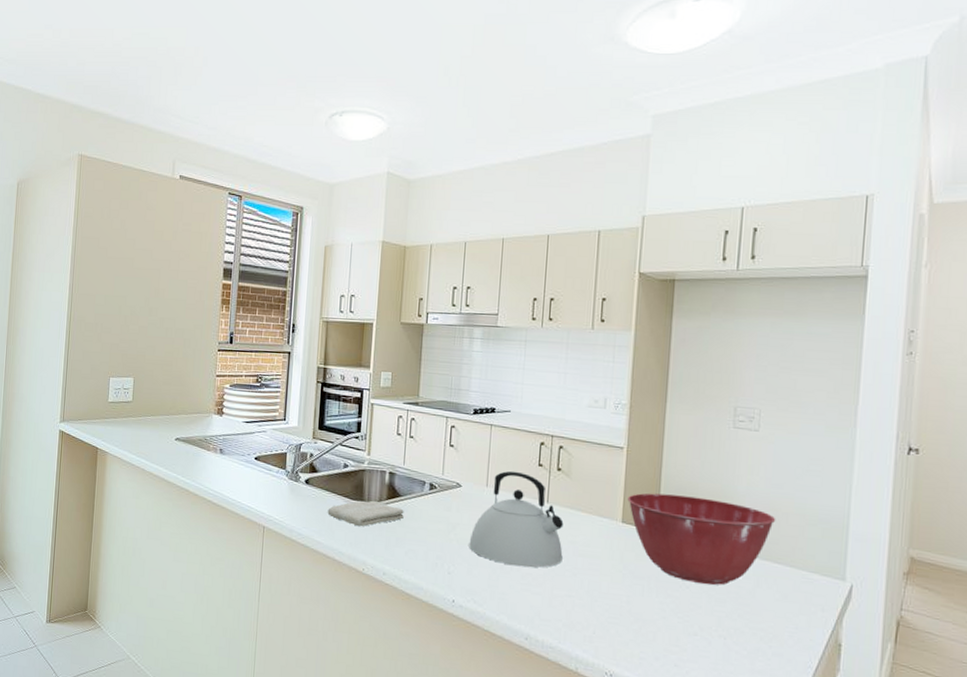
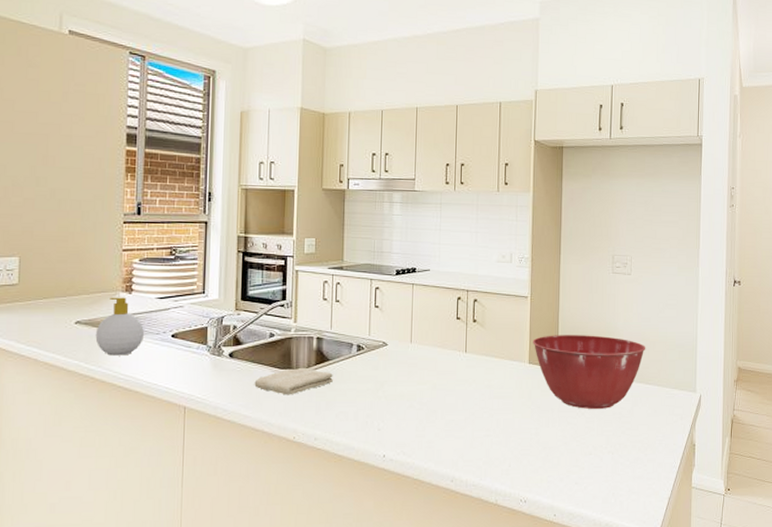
soap bottle: none [191,418,232,473] -> present [95,297,144,356]
kettle: present [469,470,564,568] -> none [397,326,481,415]

